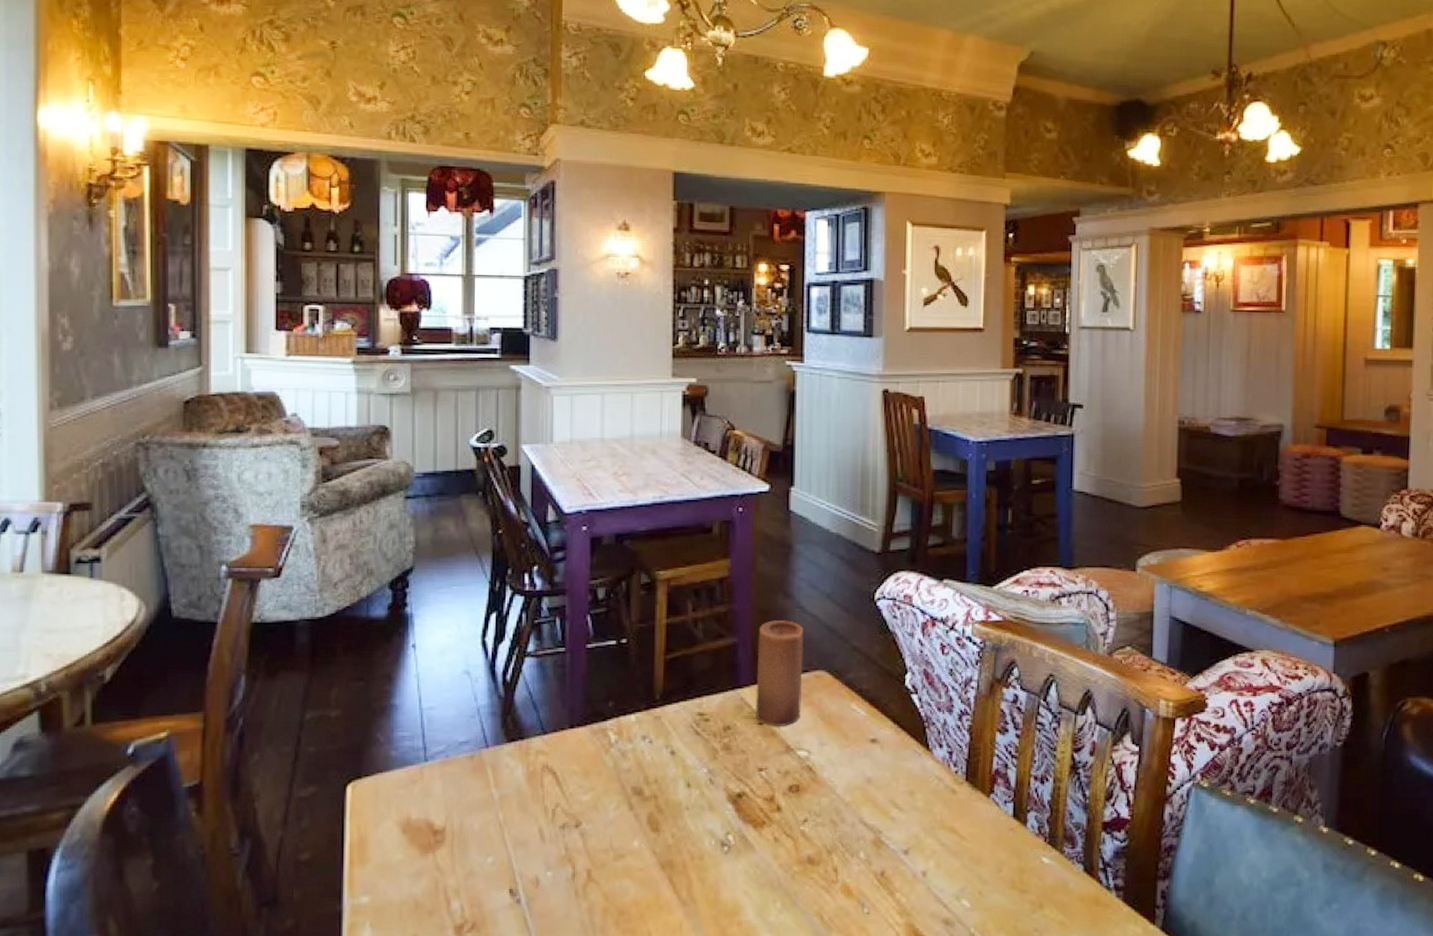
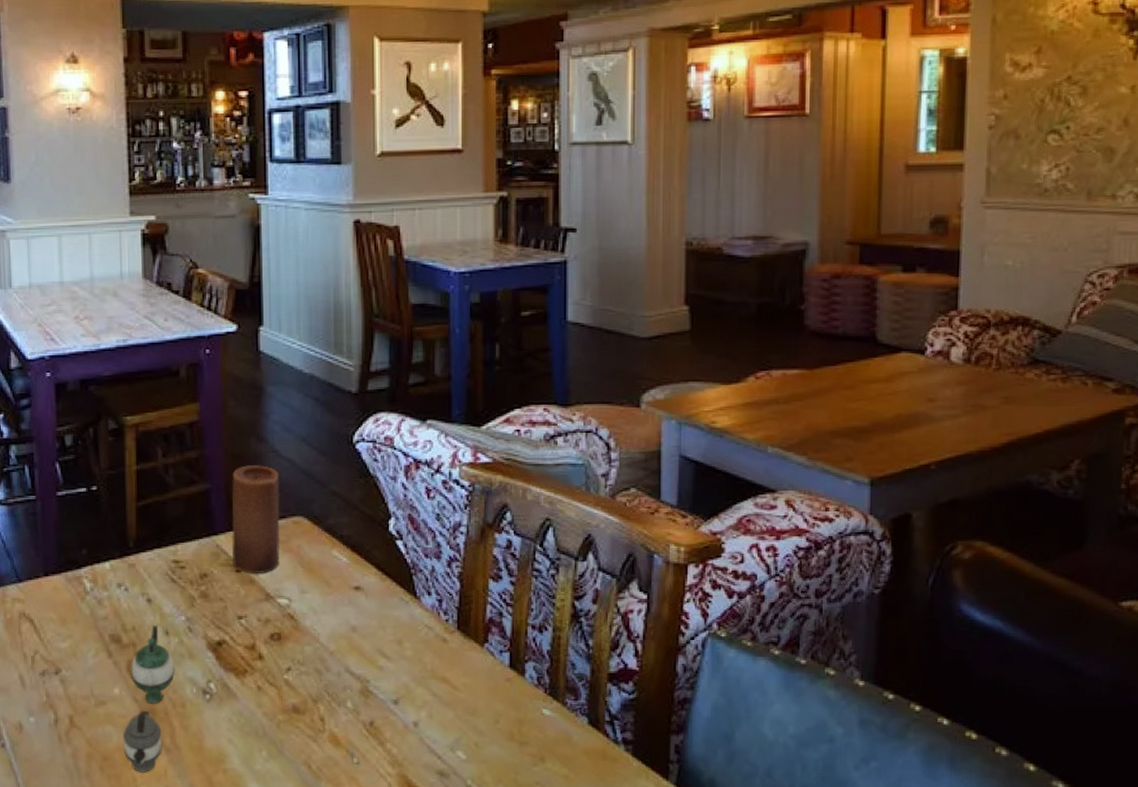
teapot: none [640,778,694,926] -> present [123,625,175,772]

